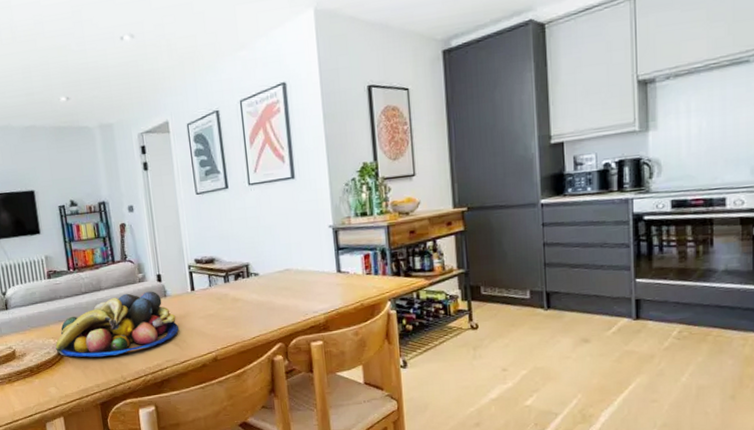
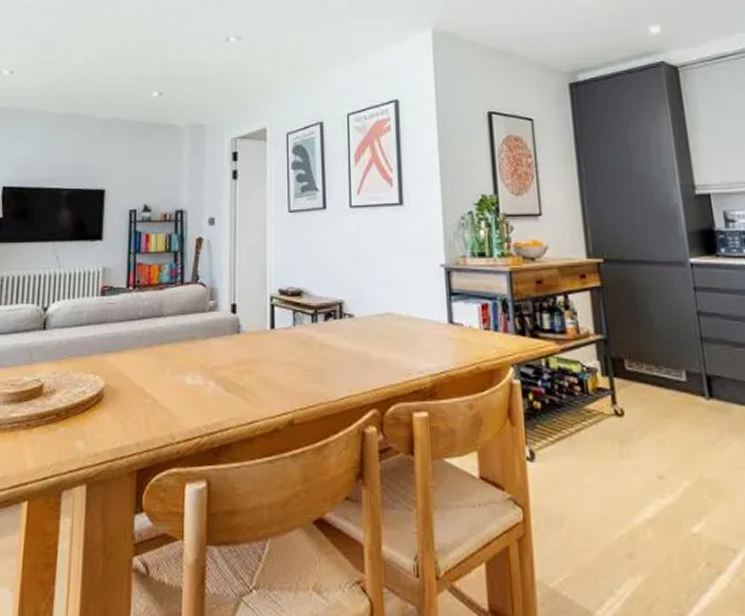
fruit bowl: present [55,291,179,357] -> none [94,324,249,405]

